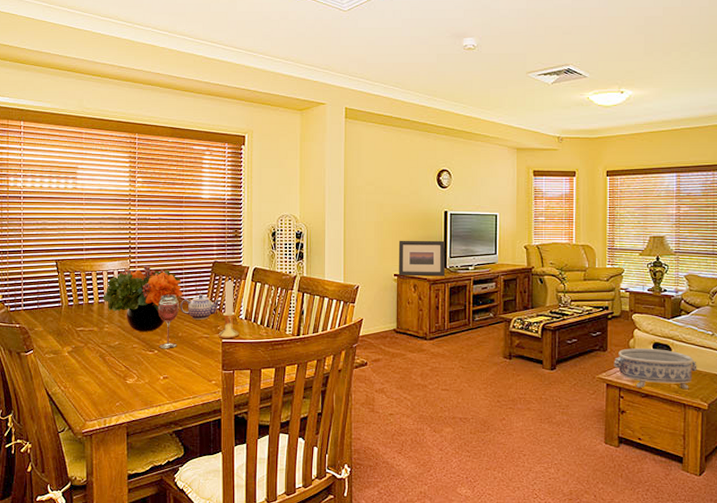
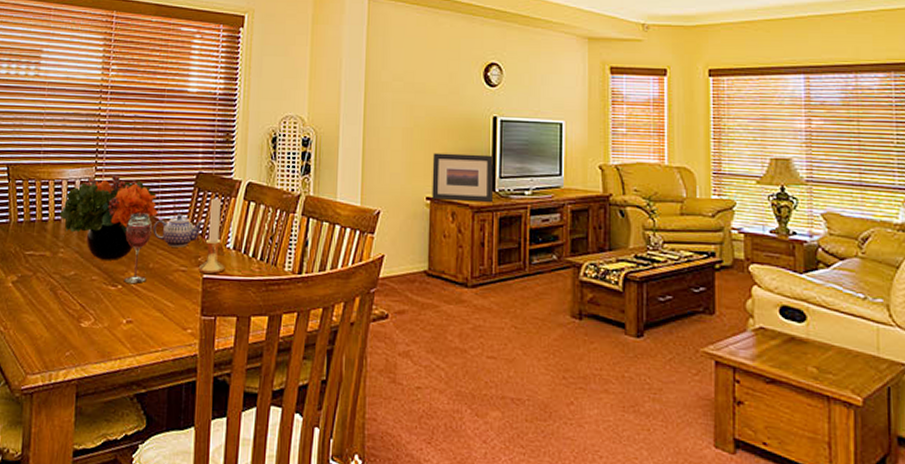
decorative bowl: present [614,348,697,390] -> none [724,312,845,376]

